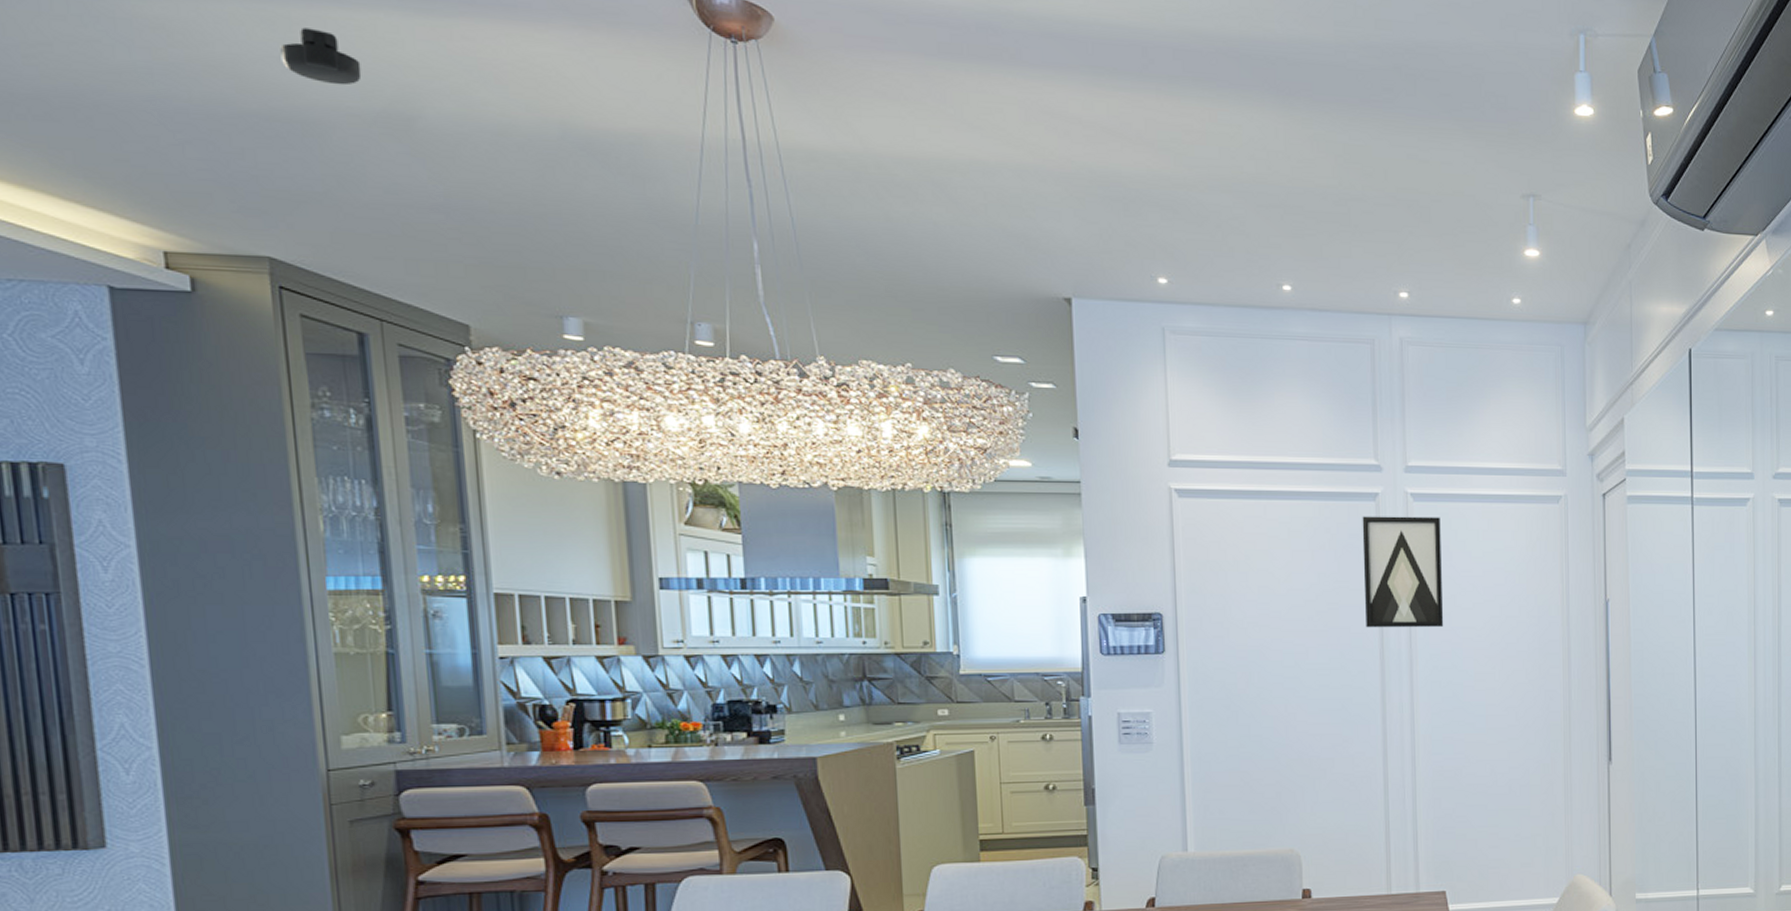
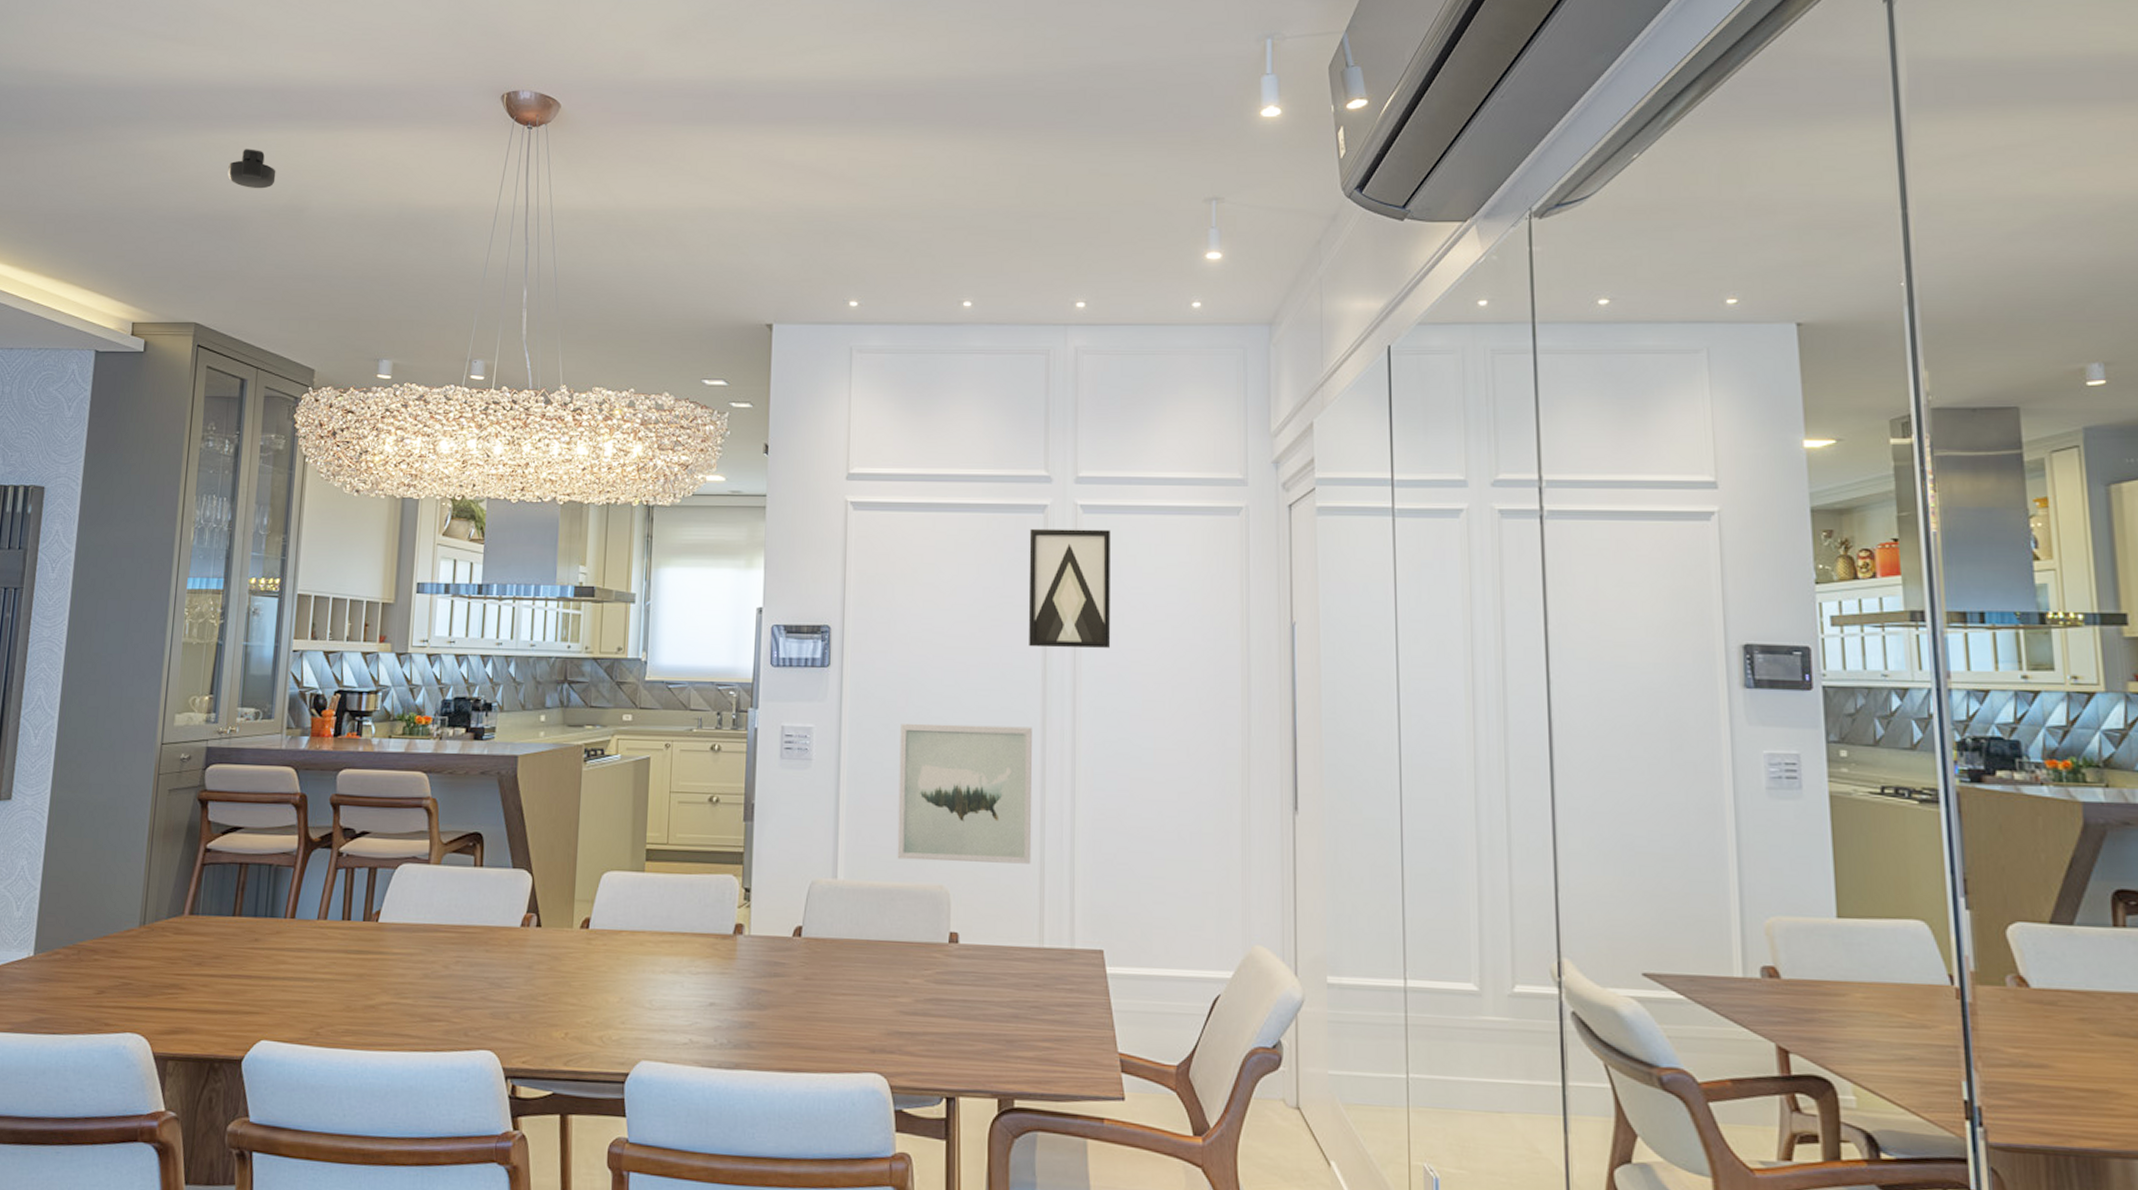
wall art: none [1242,702,1377,829] -> present [897,723,1032,864]

